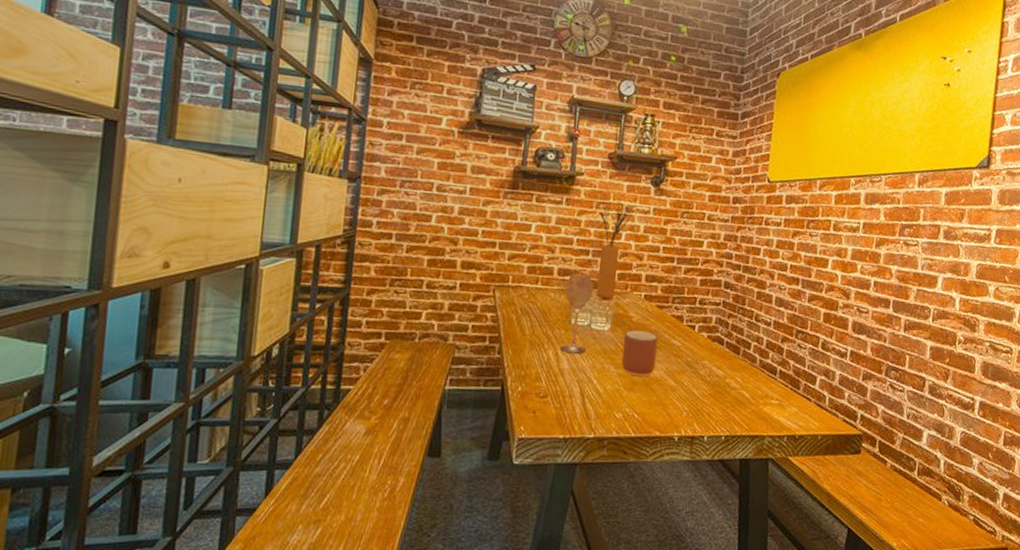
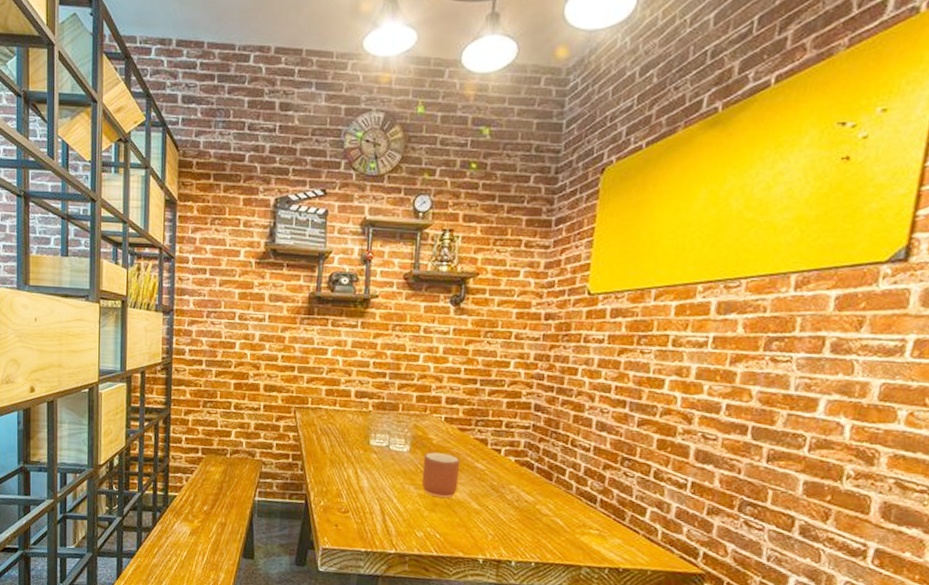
wineglass: present [561,273,594,354] -> none [360,395,391,473]
vase: present [597,202,634,300] -> none [395,323,433,422]

